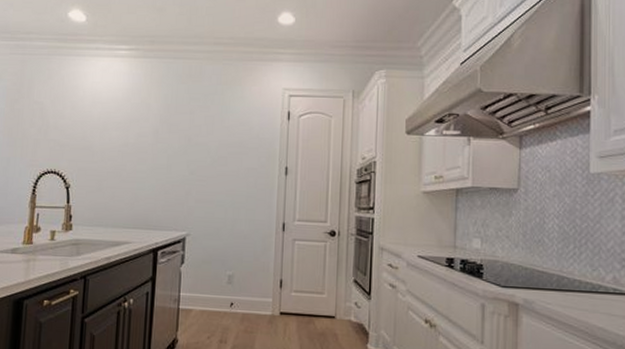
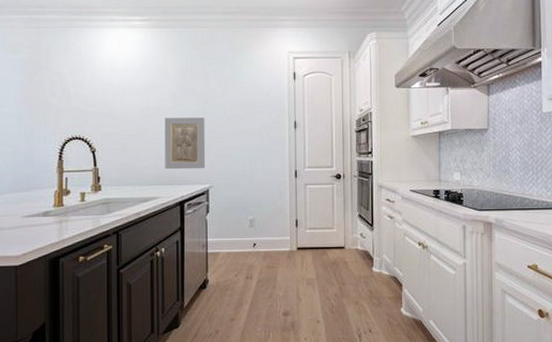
relief plaque: none [140,155,187,214] -> present [164,117,206,170]

